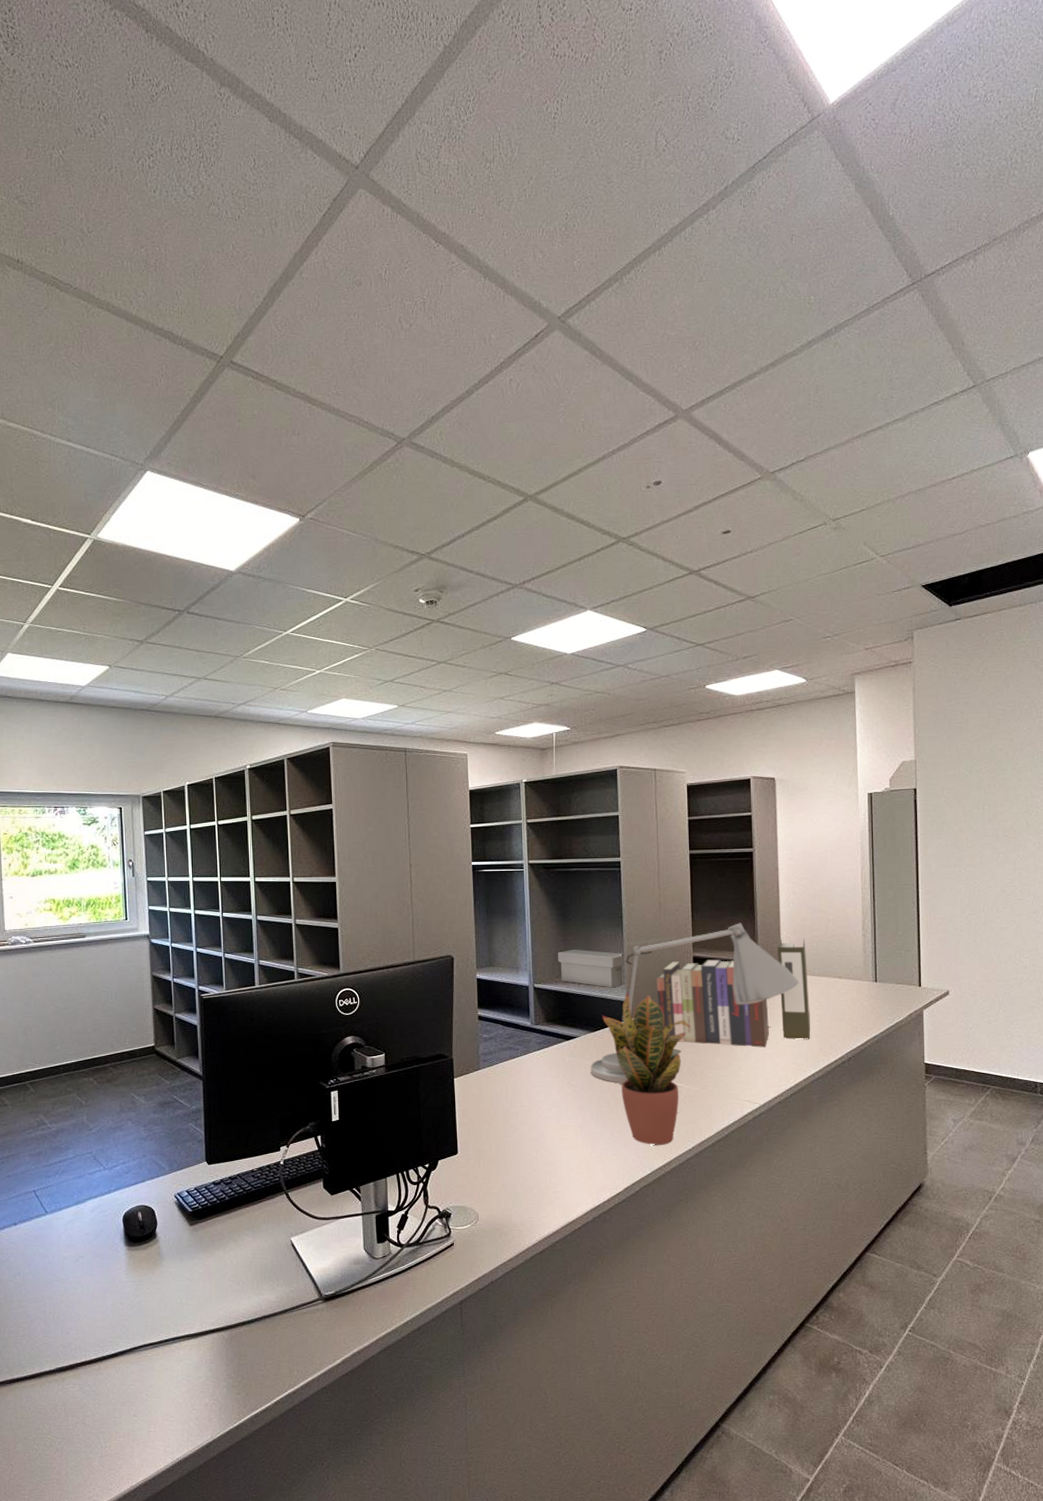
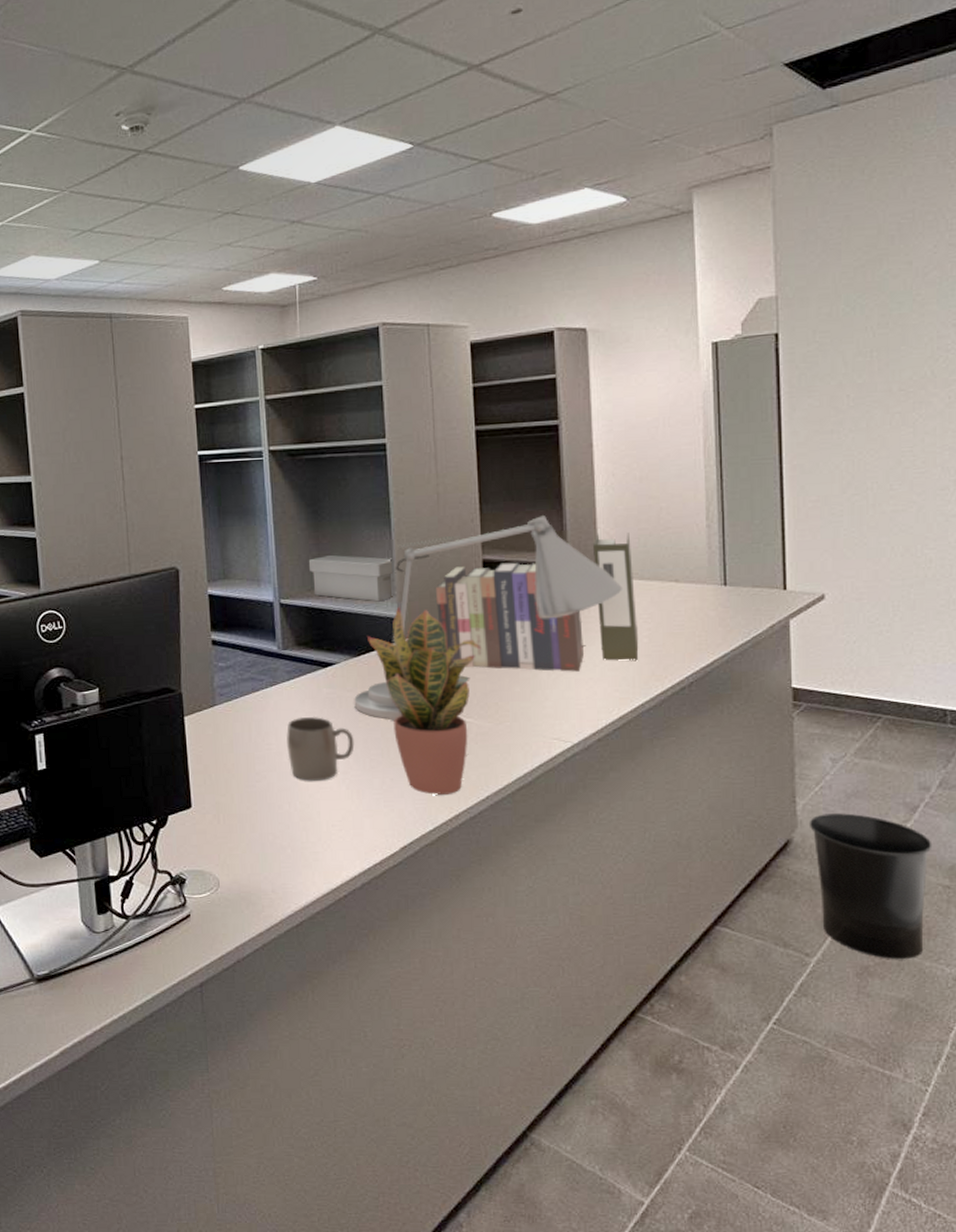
mug: none [536,1079,590,1133] -> present [286,716,355,781]
waste bin: none [936,1163,1027,1278] -> present [809,813,932,959]

